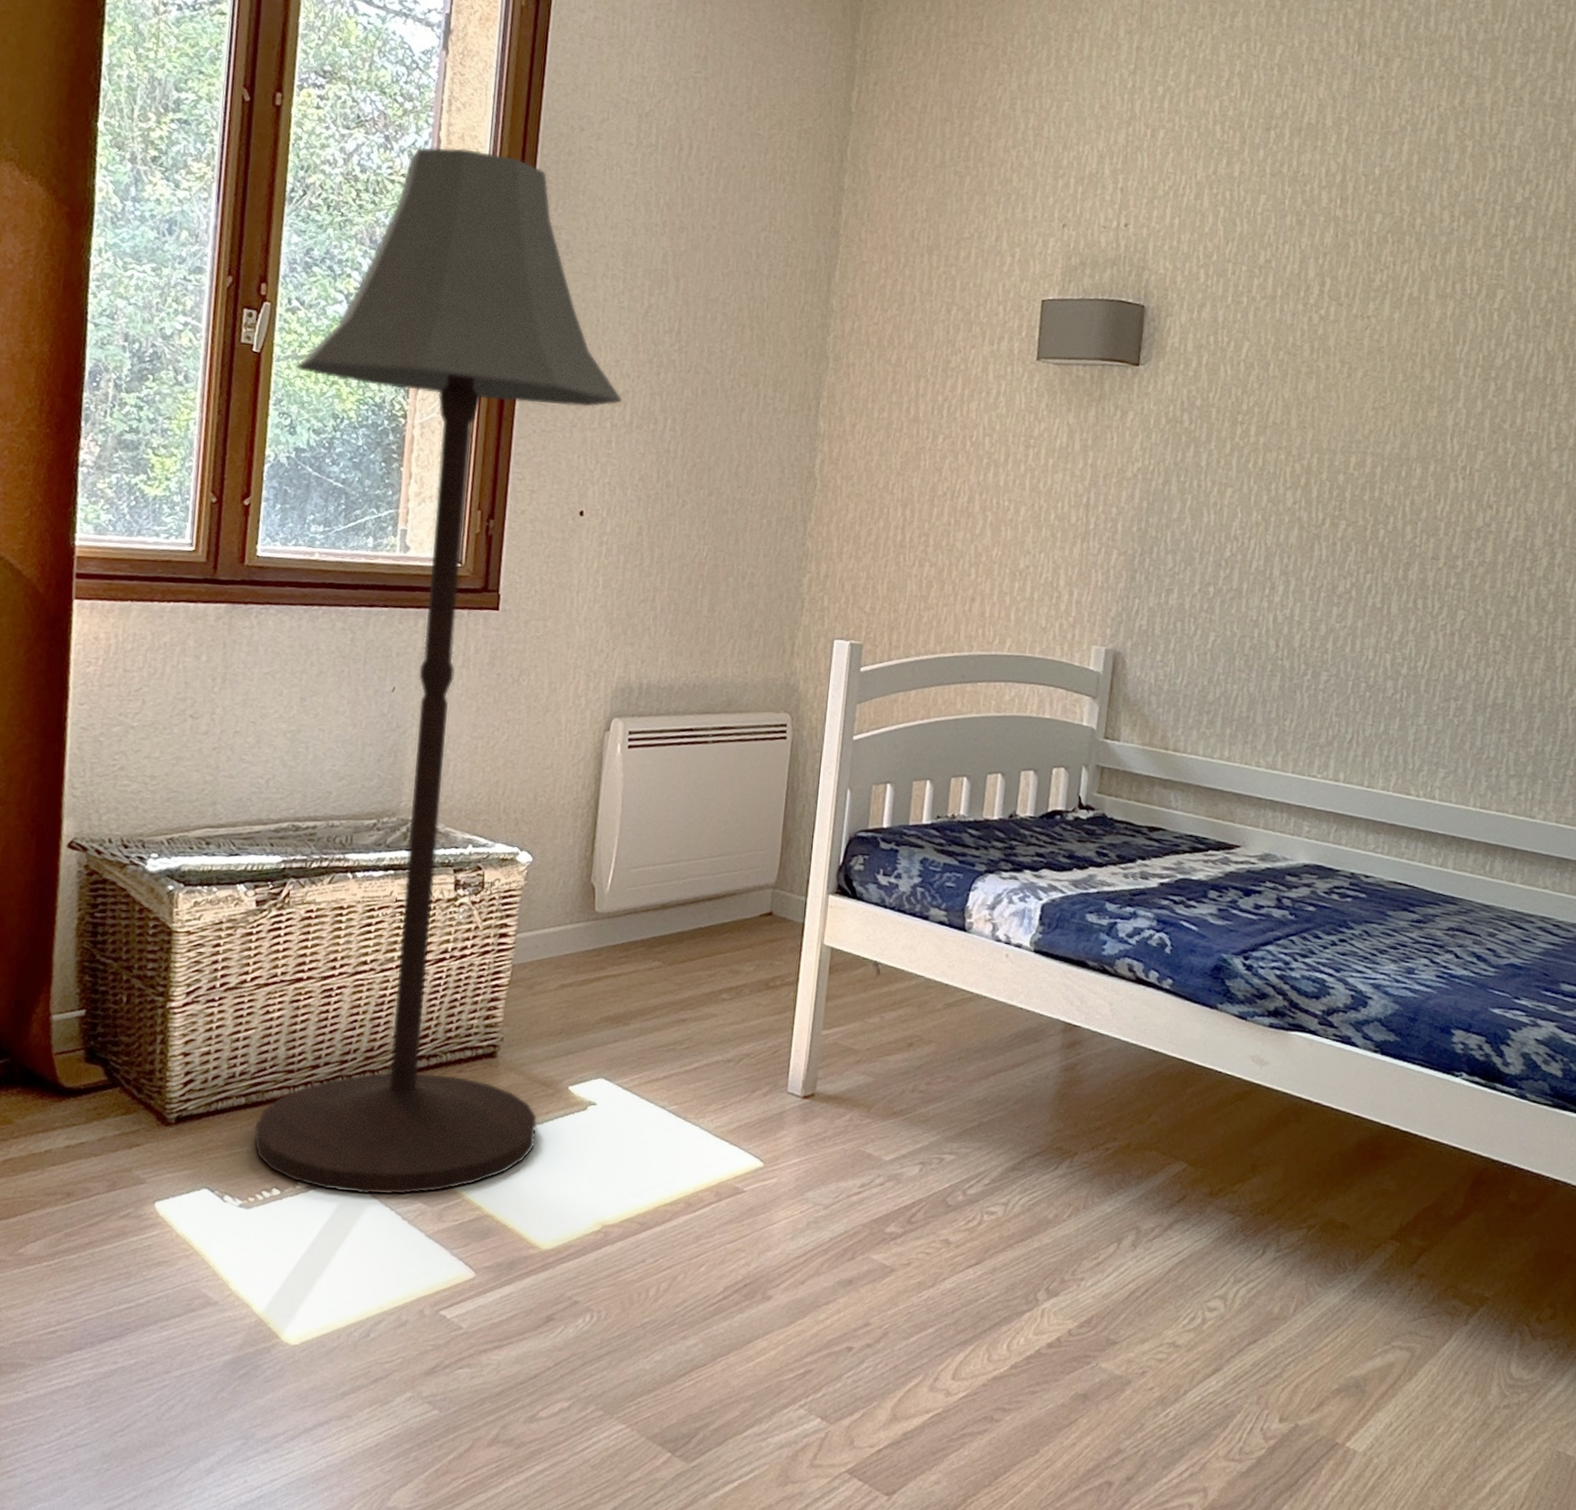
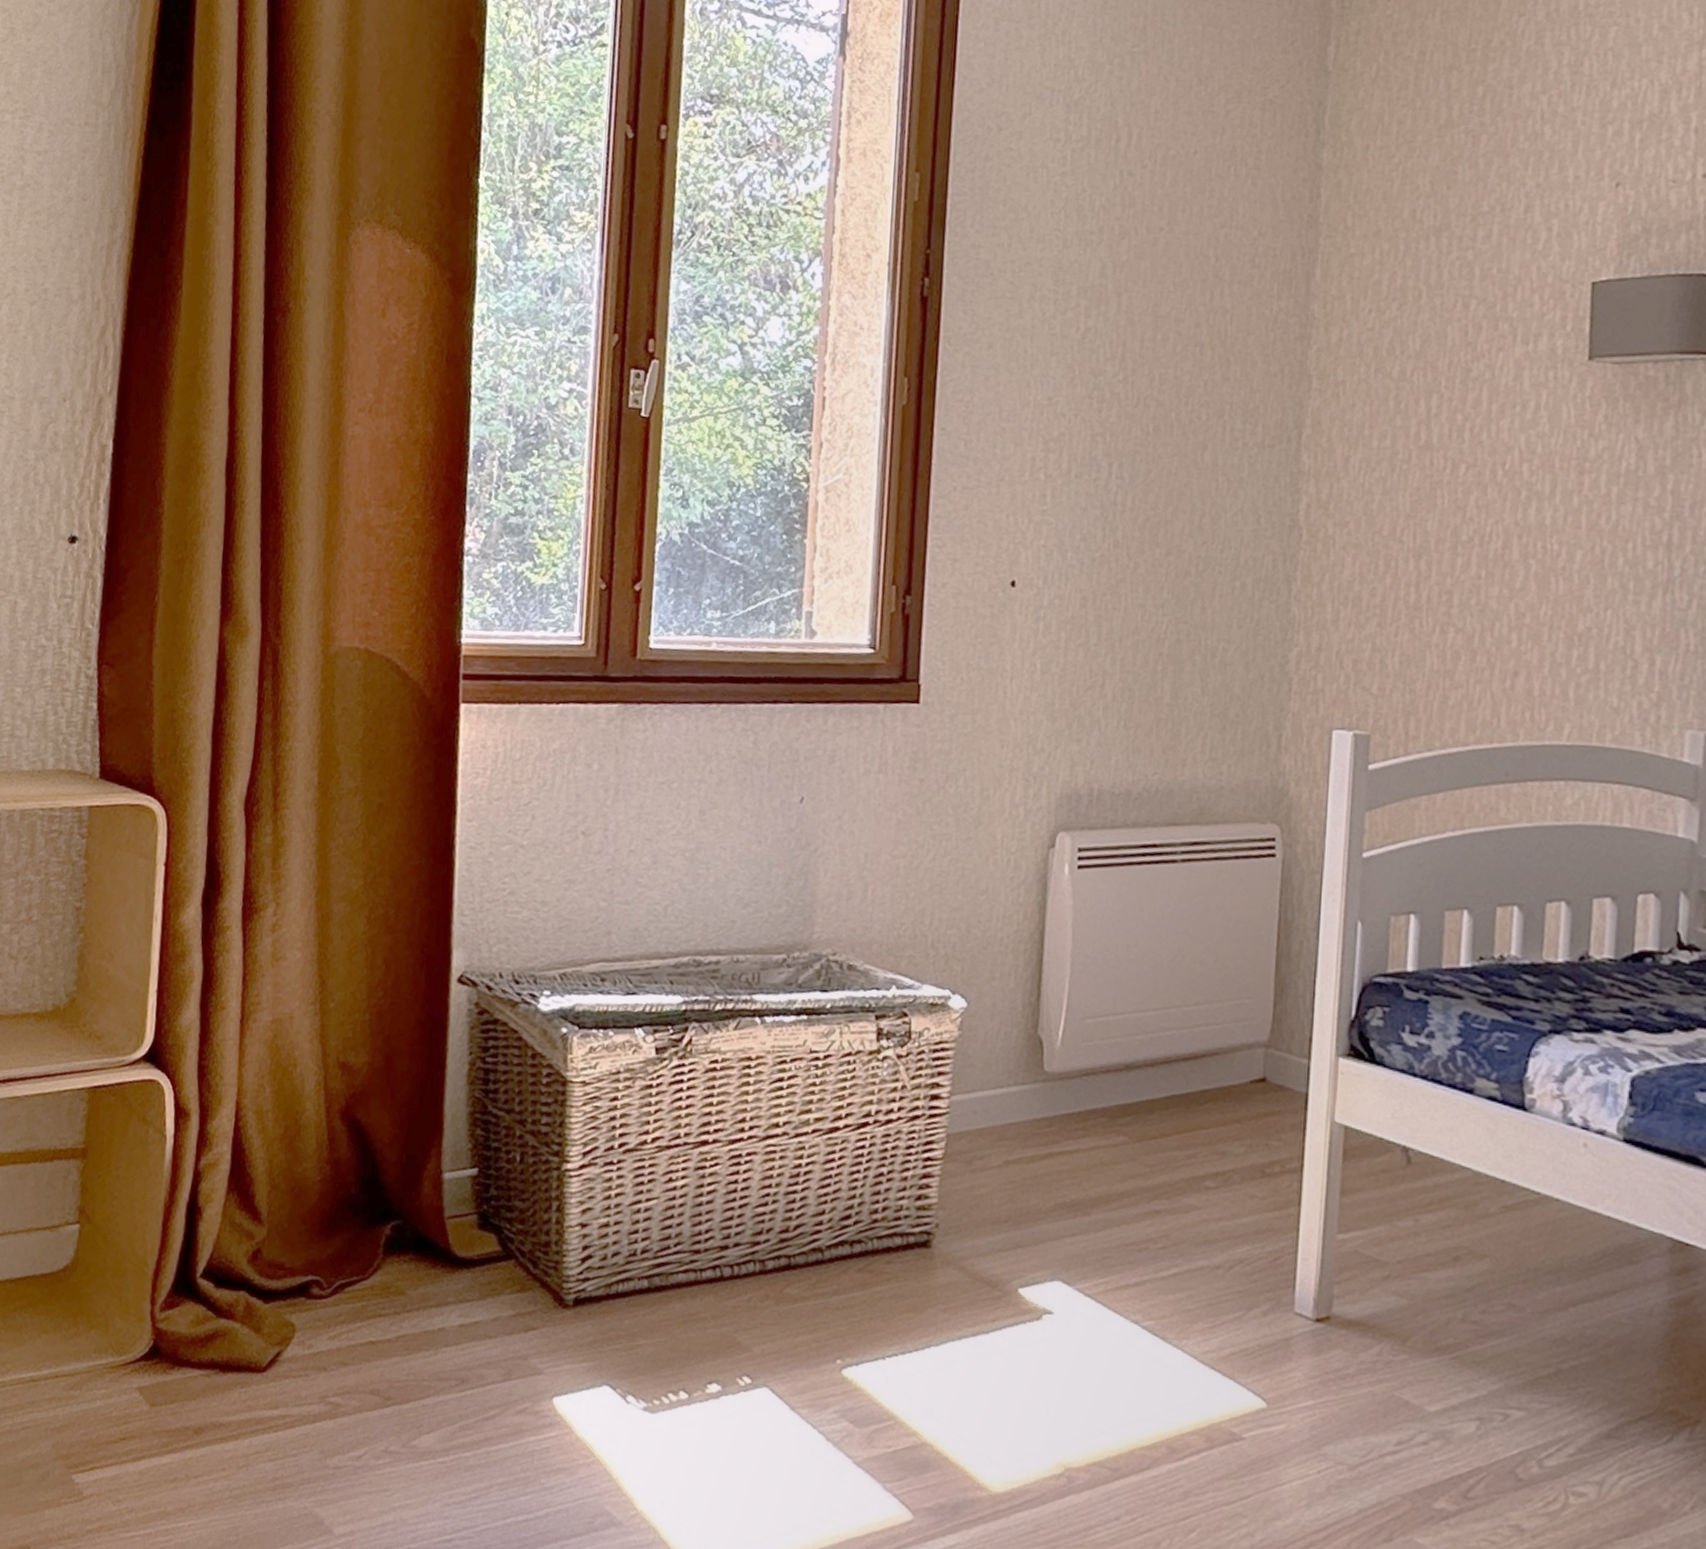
floor lamp: present [253,147,622,1194] -> none [658,166,1057,1410]

